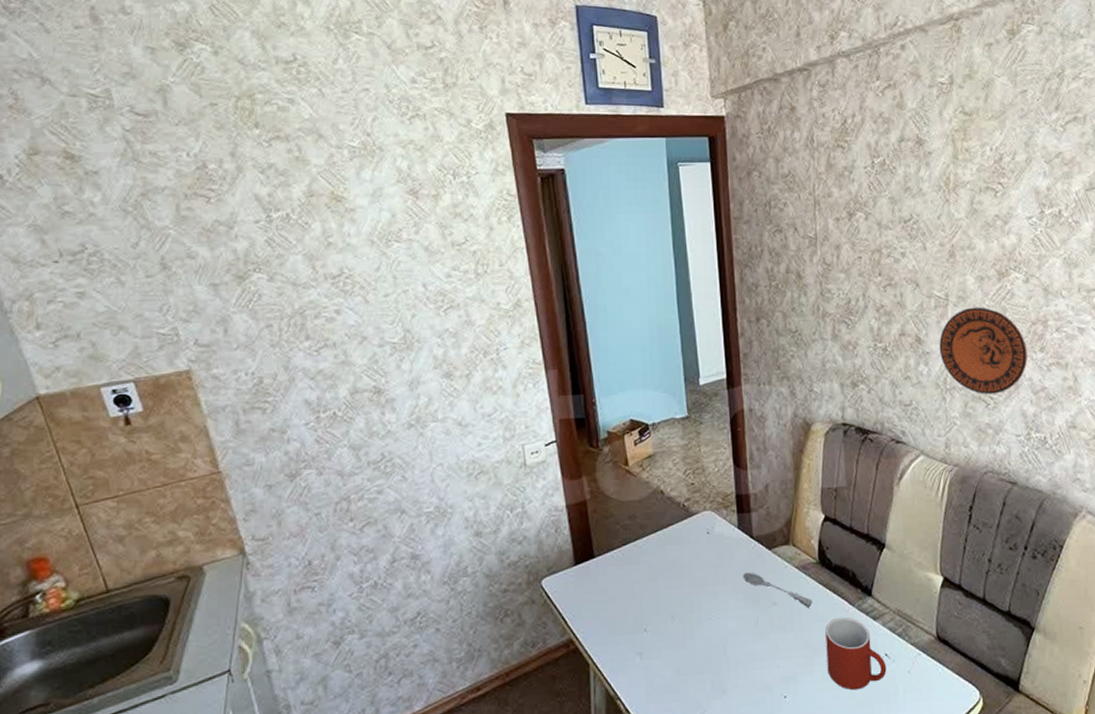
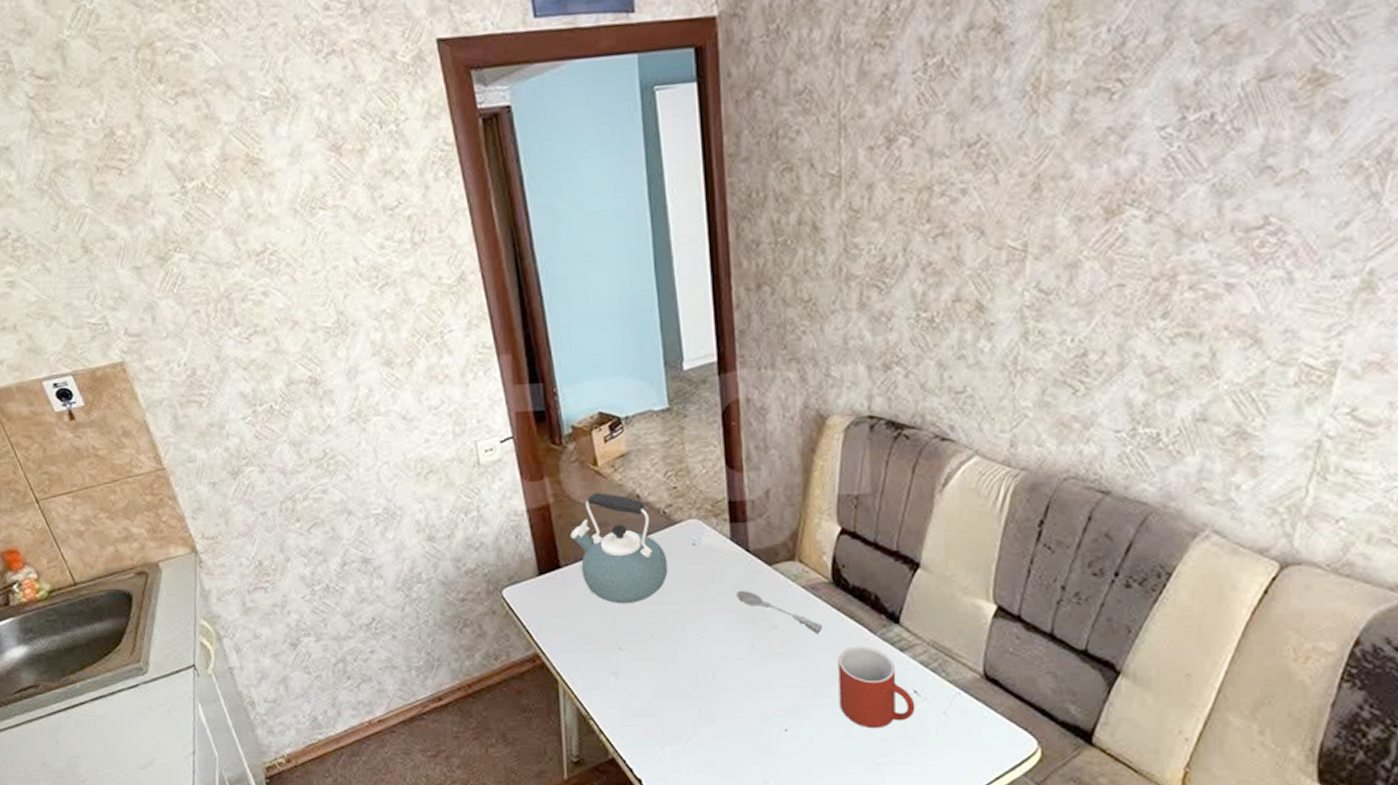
kettle: none [604,489,687,588] -> present [570,492,668,603]
decorative plate: present [939,307,1028,395] -> none [1010,259,1141,378]

